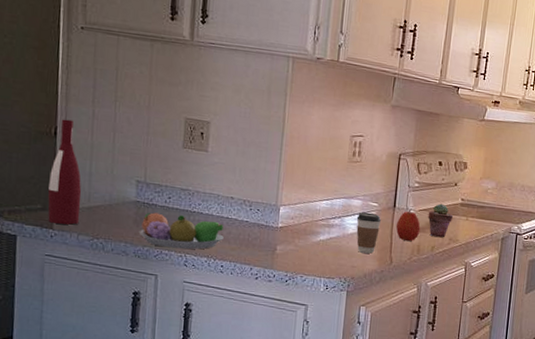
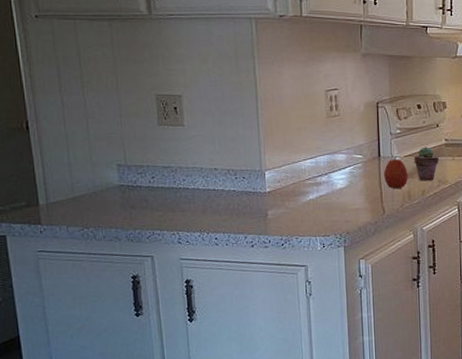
wine bottle: present [48,119,82,225] -> none [28,112,67,218]
fruit bowl: present [138,212,224,250] -> none [127,193,213,228]
coffee cup: present [356,212,382,254] -> none [343,165,369,207]

